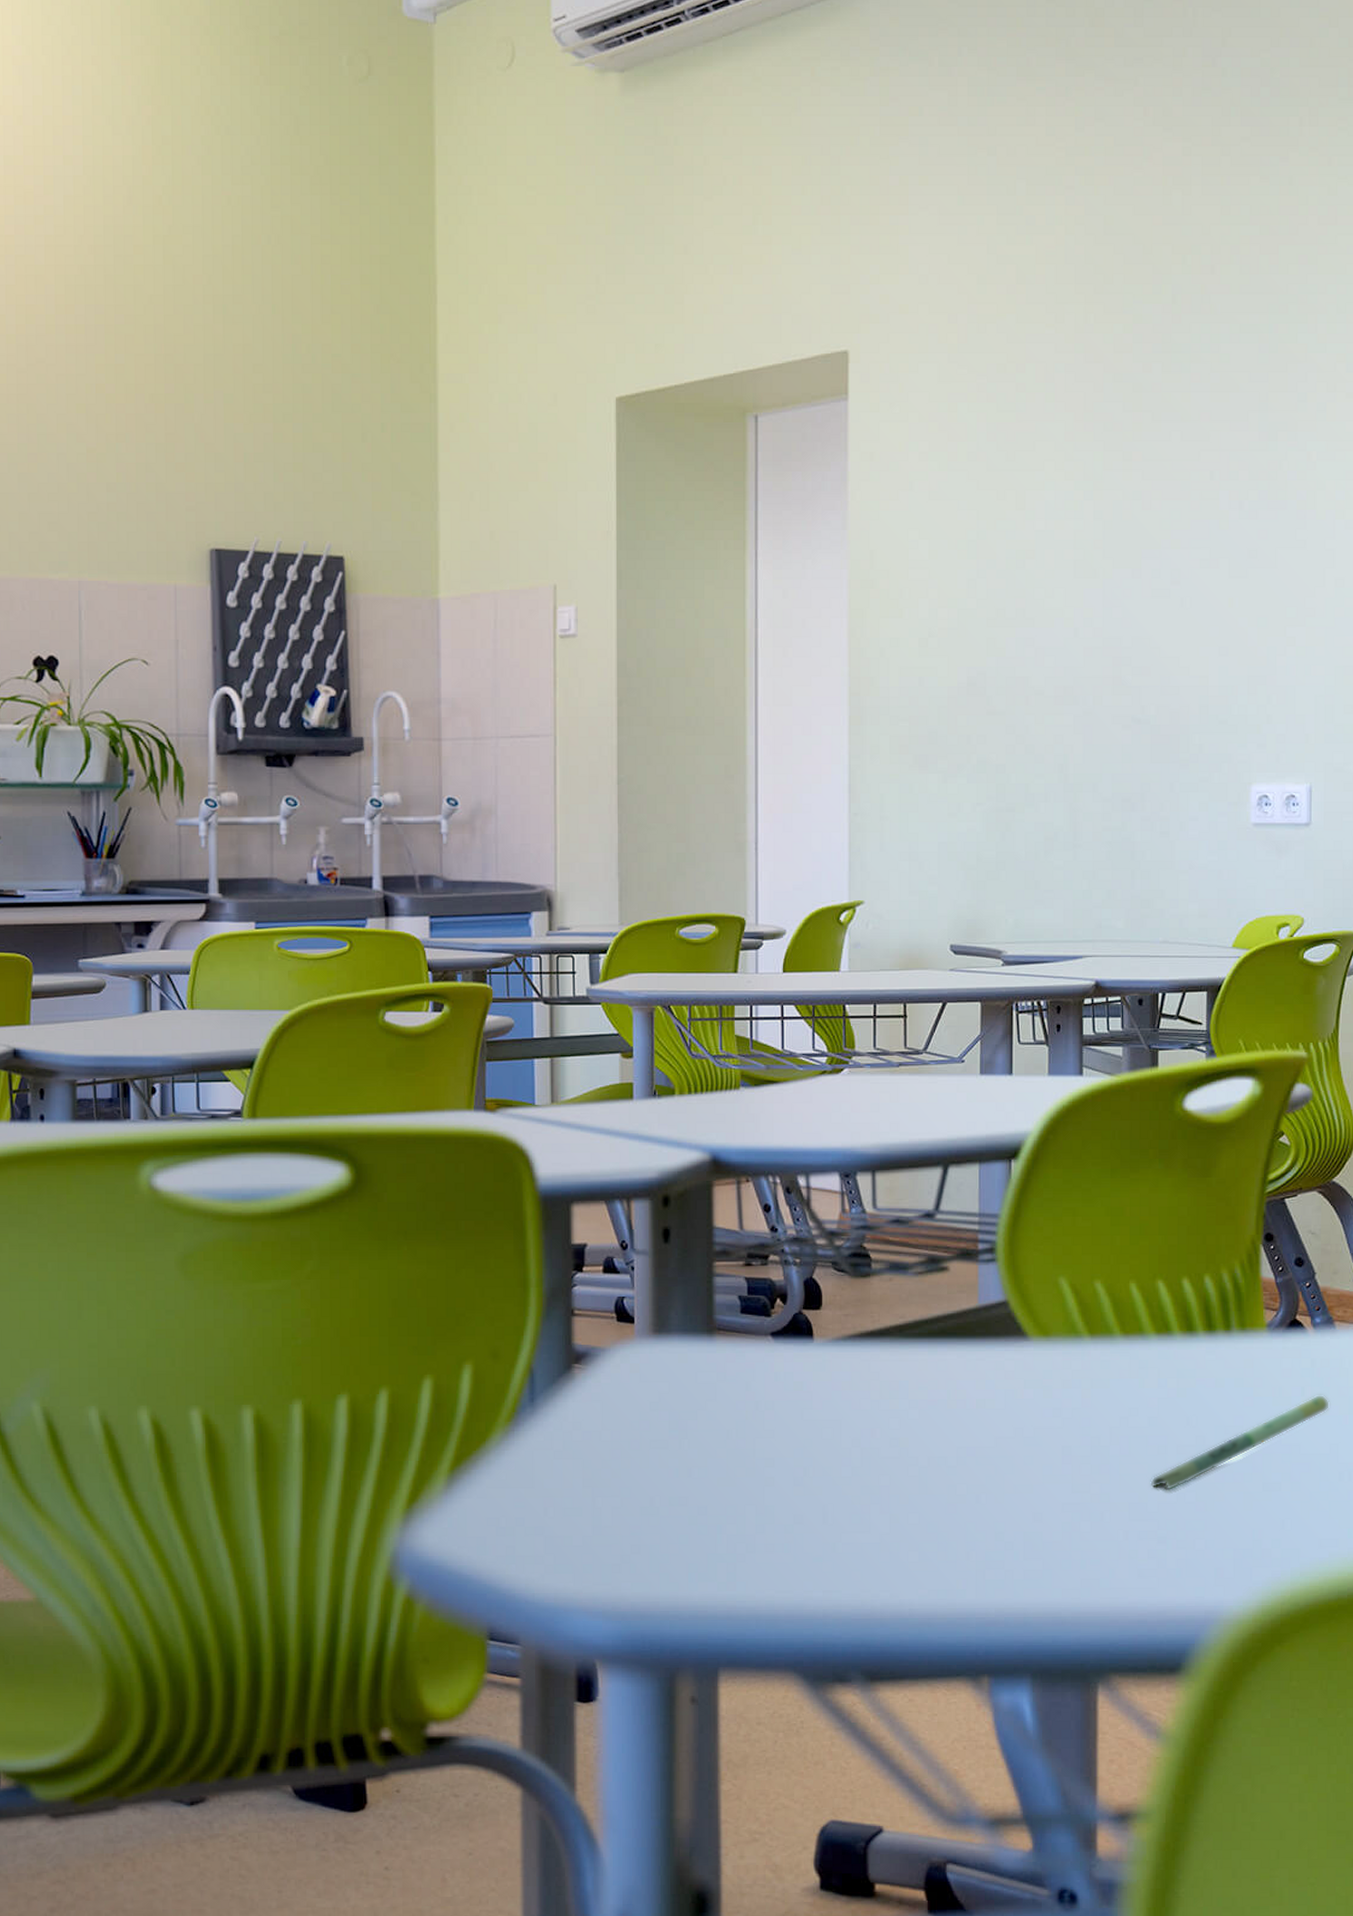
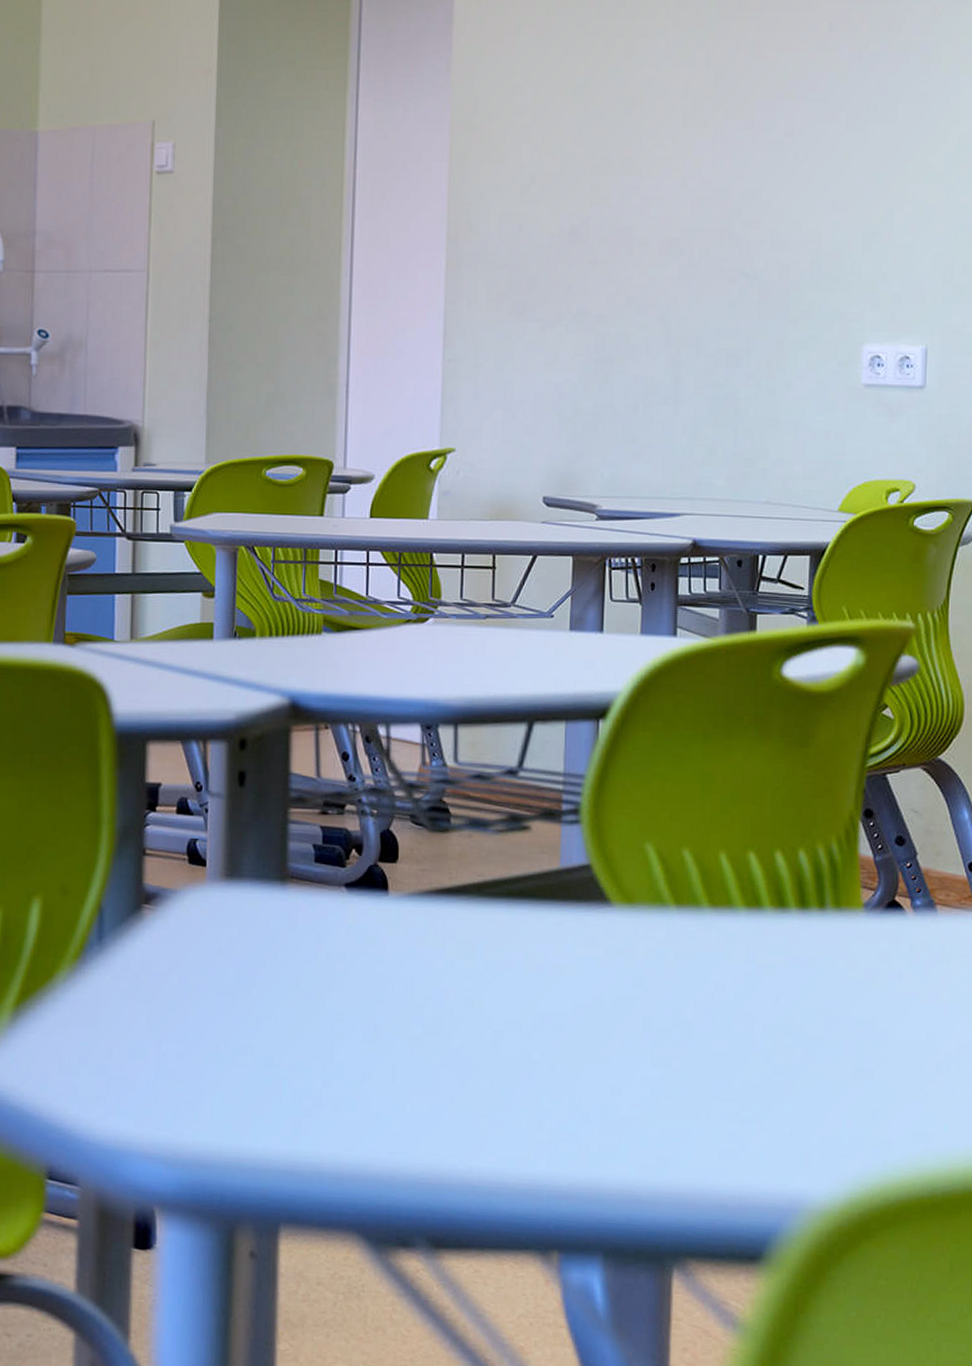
pen: present [1150,1394,1329,1491] -> none [735,980,928,1072]

